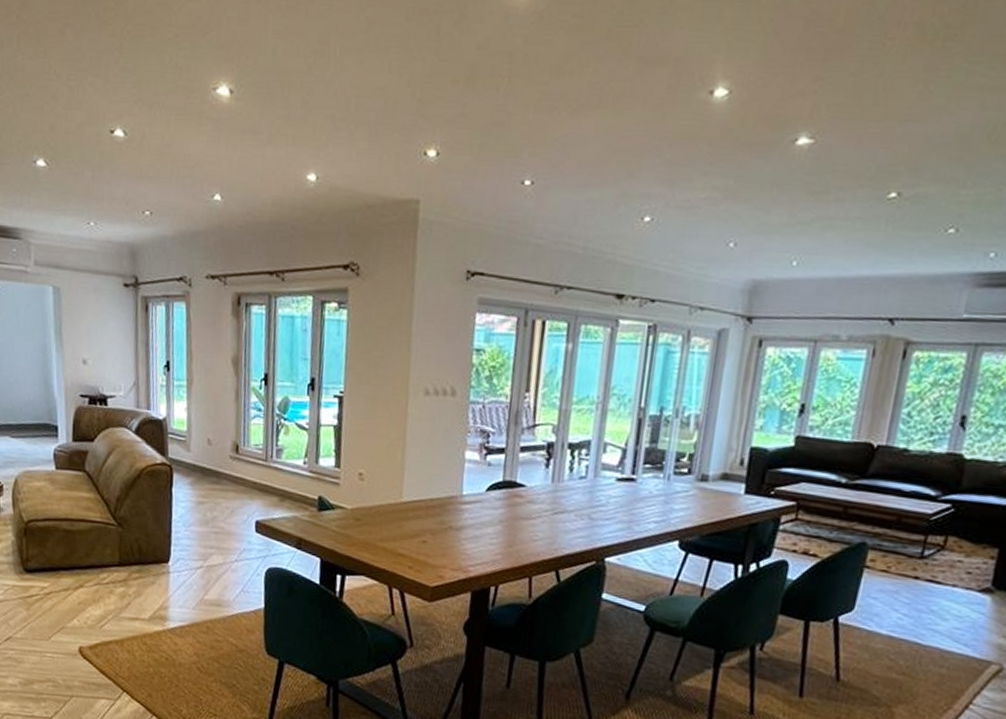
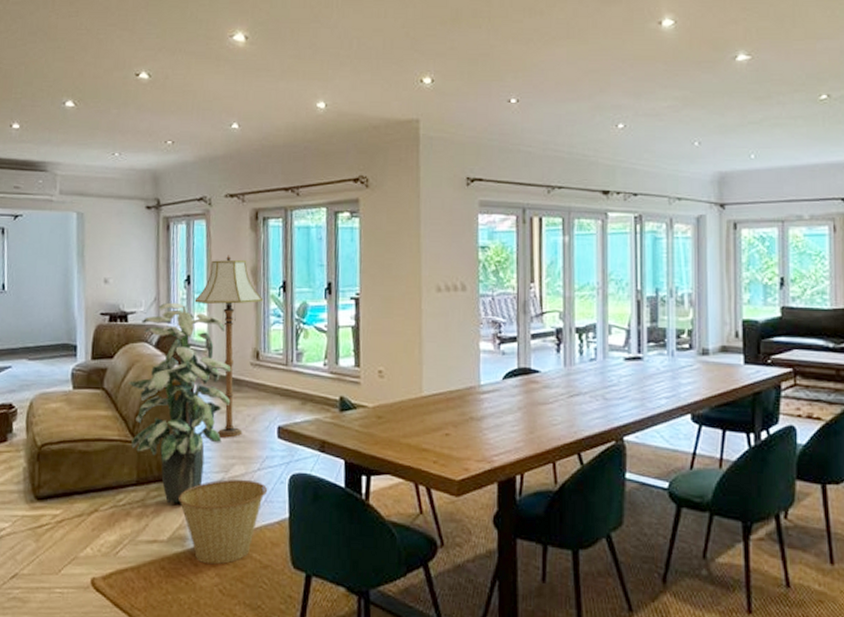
indoor plant: none [109,388,211,586] -> present [128,302,231,503]
basket: none [159,567,245,645] -> present [178,479,268,565]
floor lamp: none [174,342,244,529] -> present [194,255,264,438]

